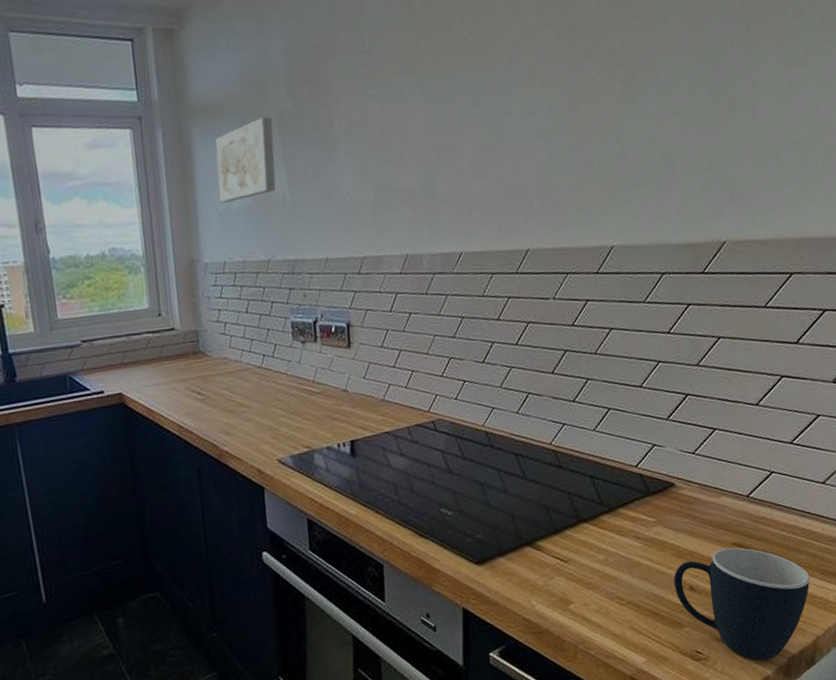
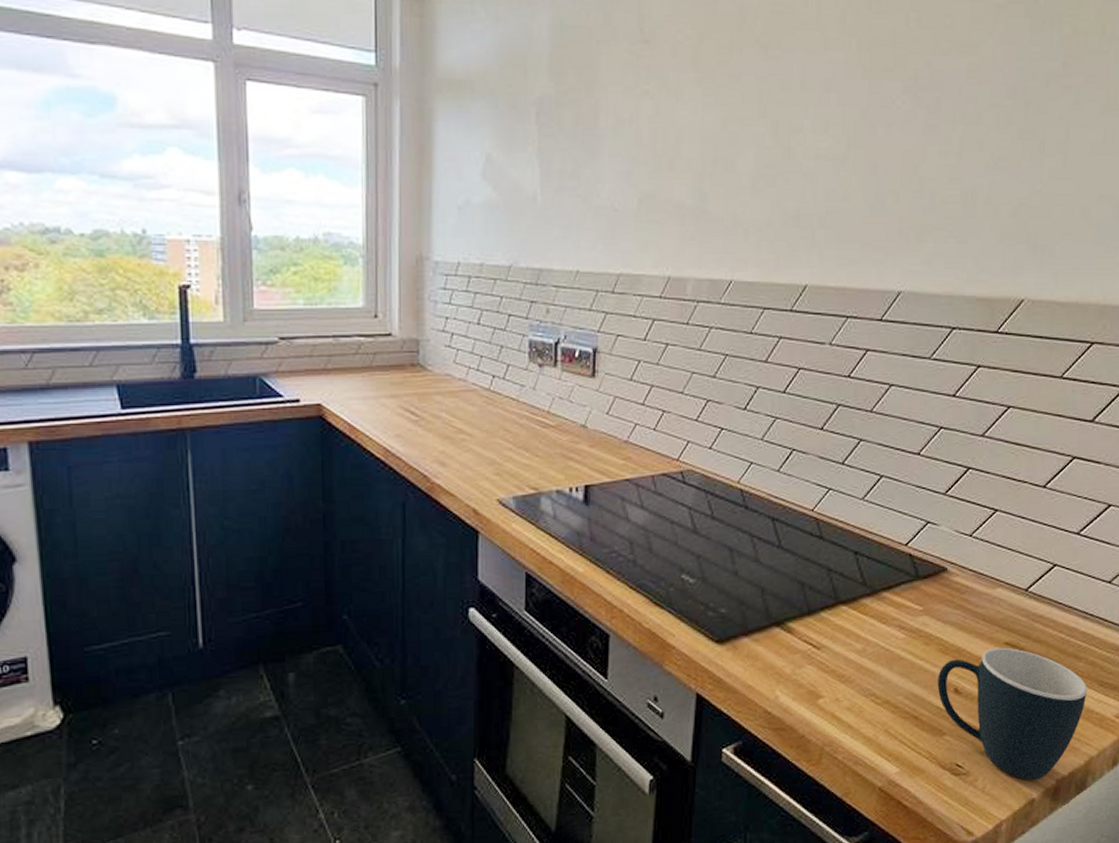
wall art: present [215,117,276,203] -> none [459,101,530,194]

